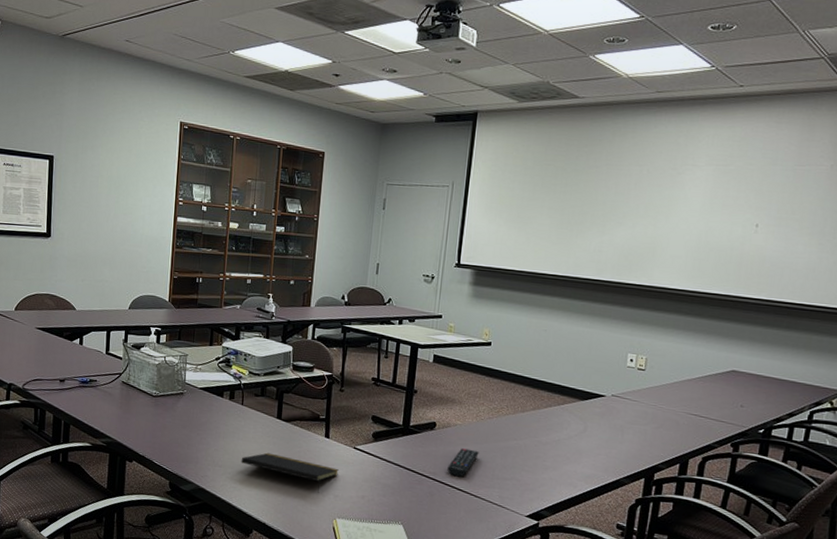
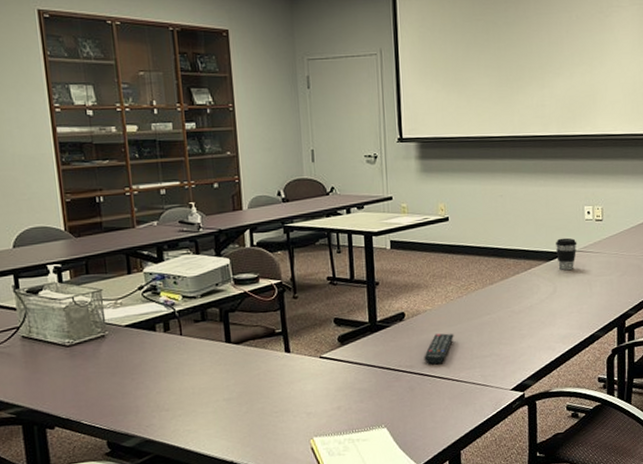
notepad: present [241,452,339,493] -> none [191,382,307,415]
coffee cup: none [592,380,615,412] -> present [556,237,577,270]

